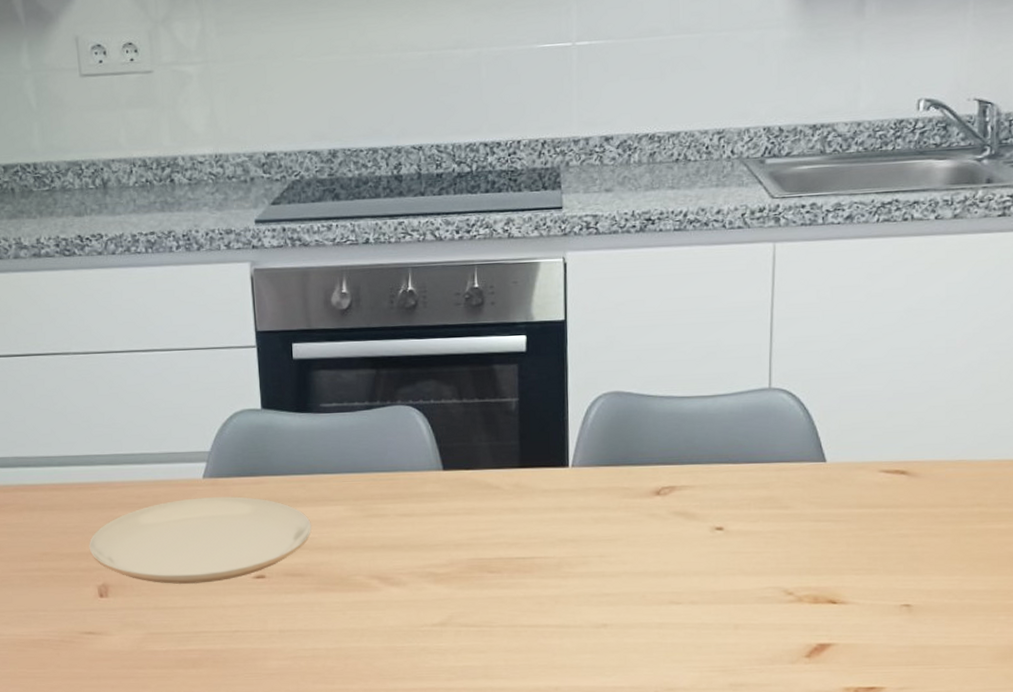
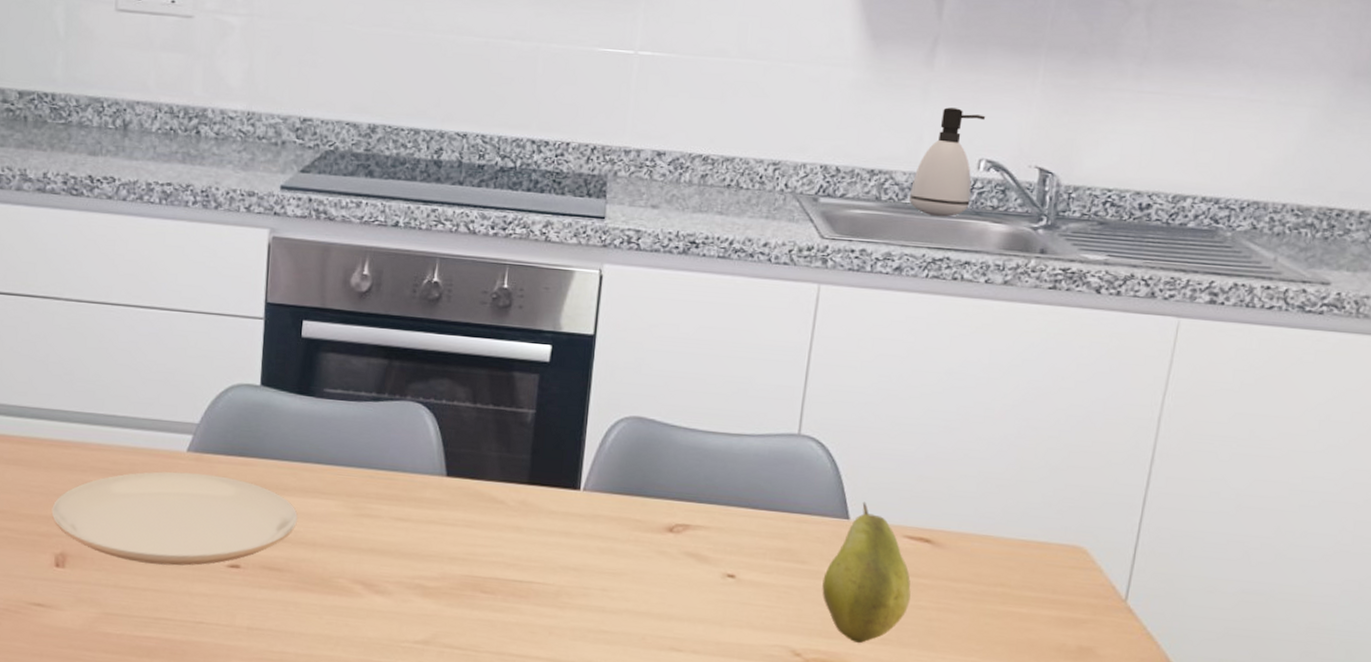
fruit: none [807,443,892,577] -> present [822,501,911,644]
soap dispenser: none [854,52,921,162] -> present [909,107,986,217]

